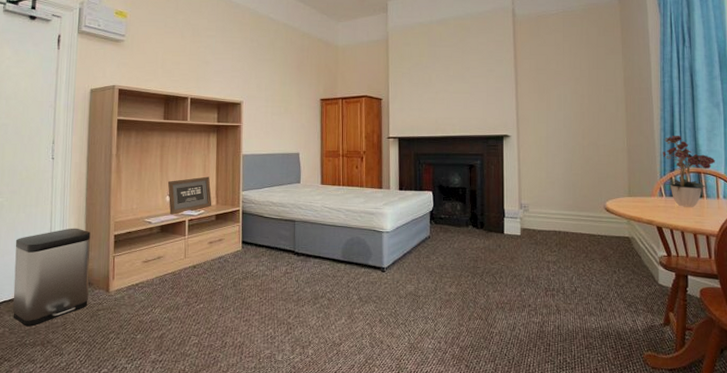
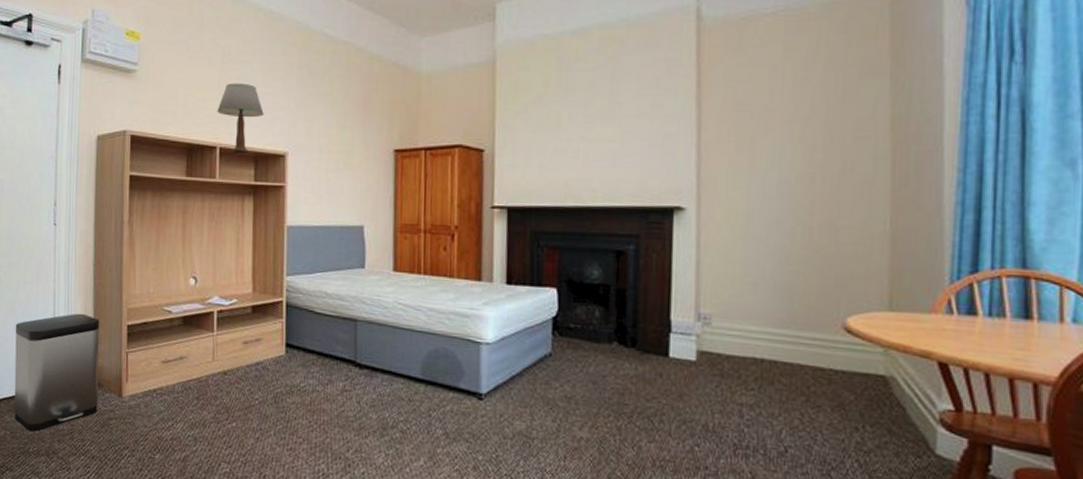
picture frame: present [167,176,212,214] -> none [191,254,247,302]
table lamp: none [188,51,225,102] -> present [217,83,264,153]
flower arrangement: present [662,136,716,208] -> none [957,214,1061,336]

